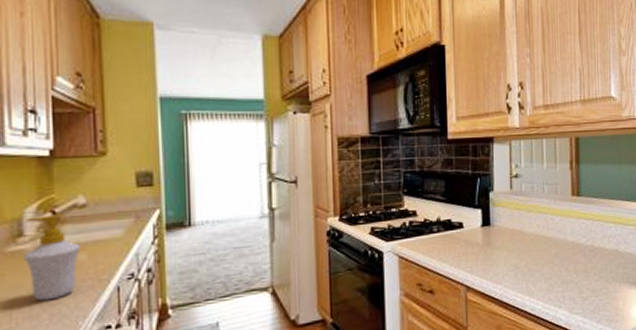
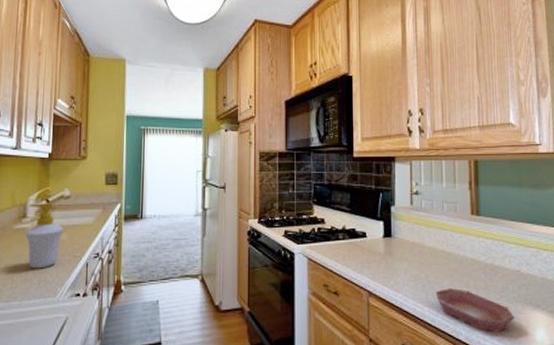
bowl: none [536,274,613,315] -> present [435,288,515,333]

